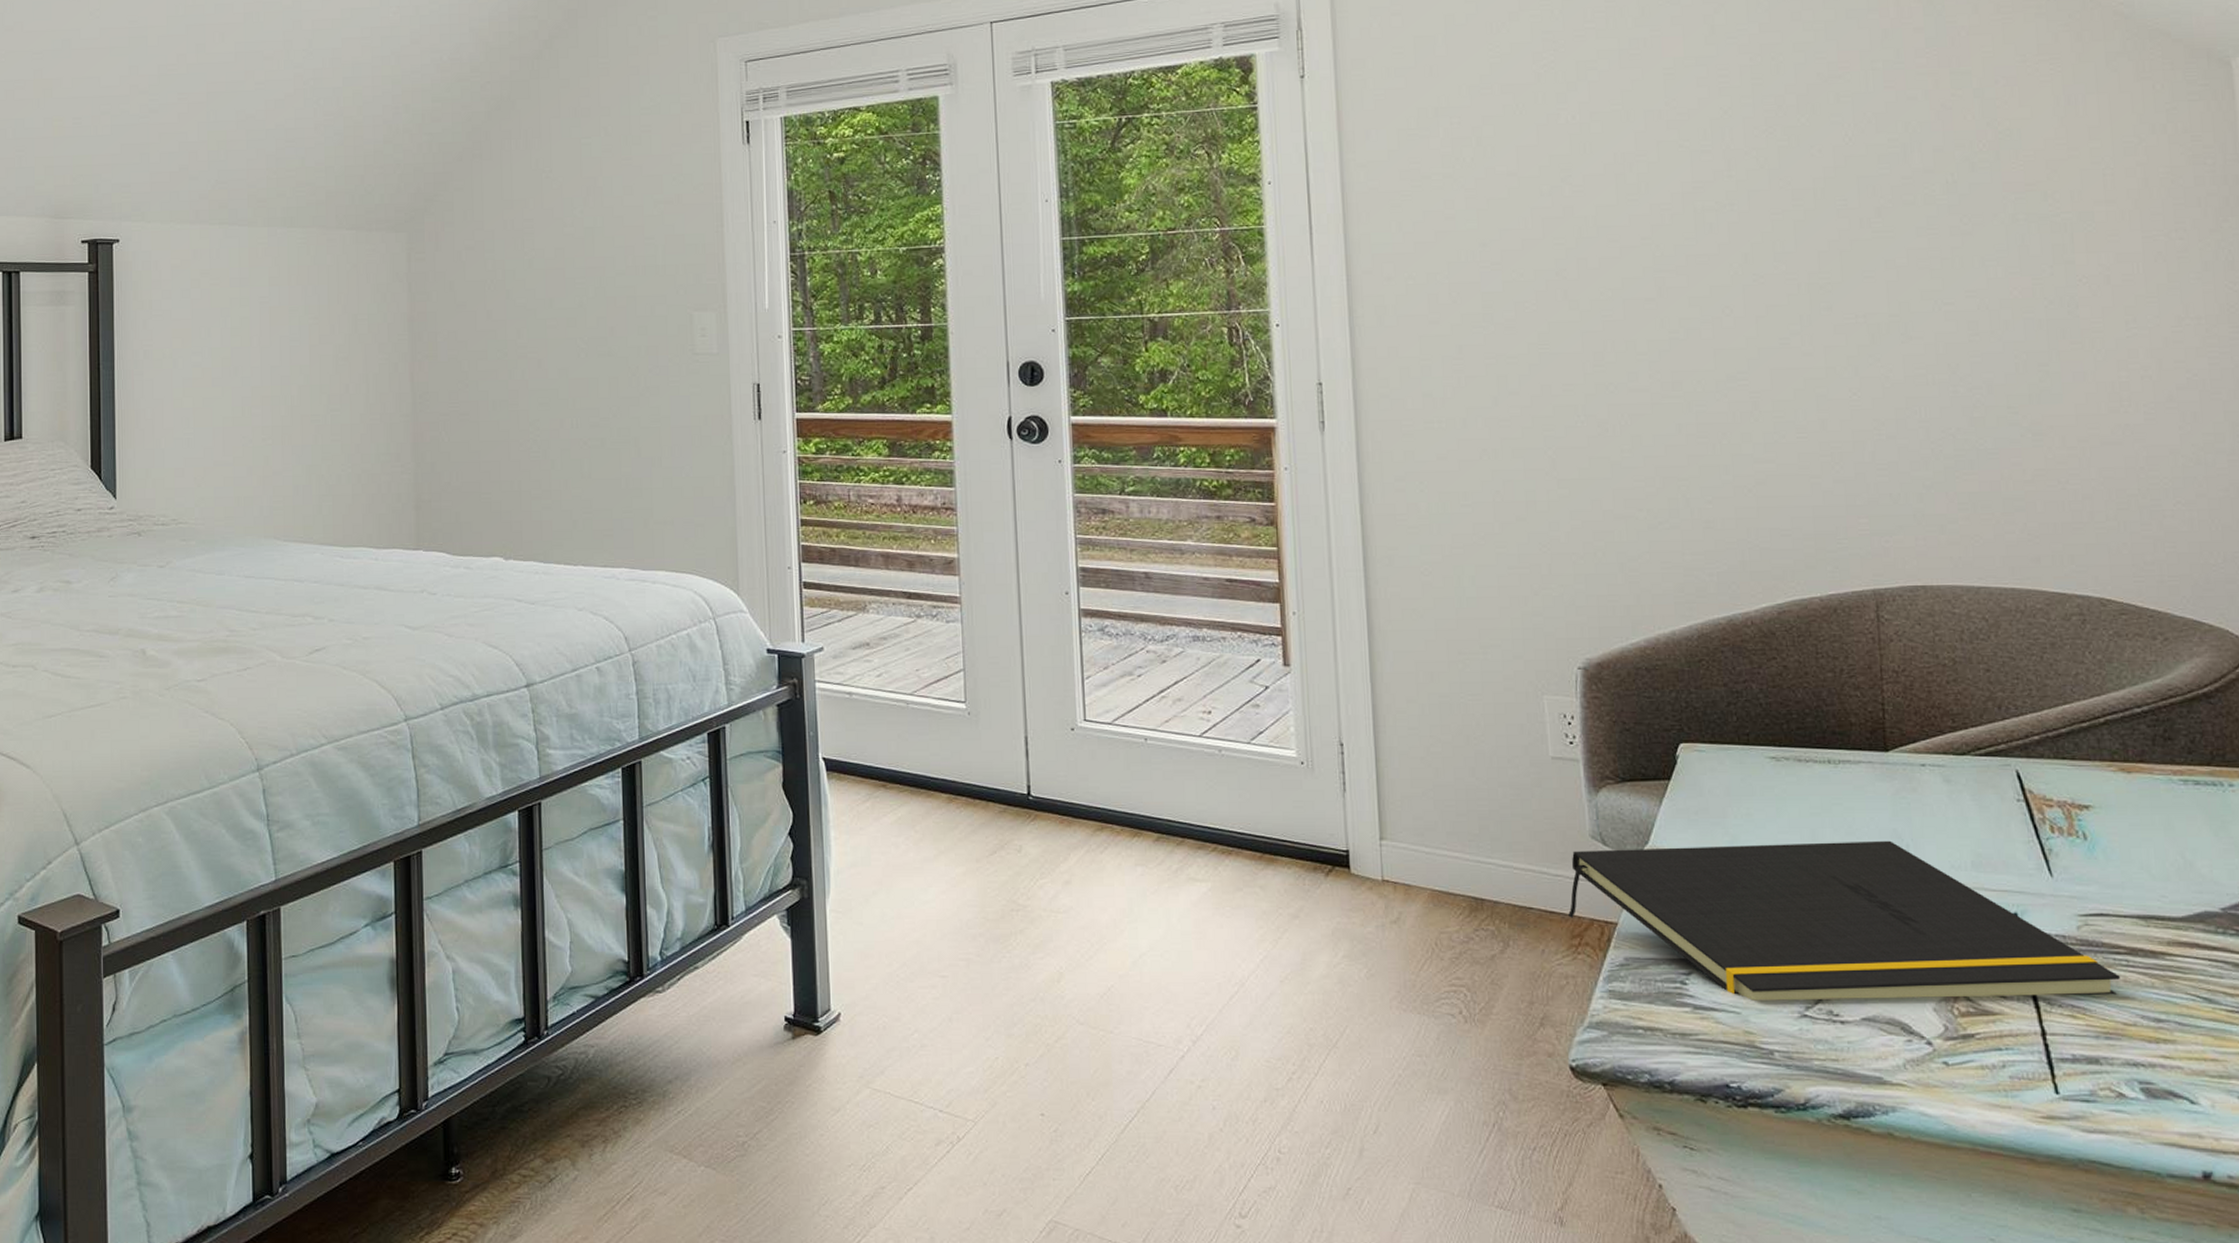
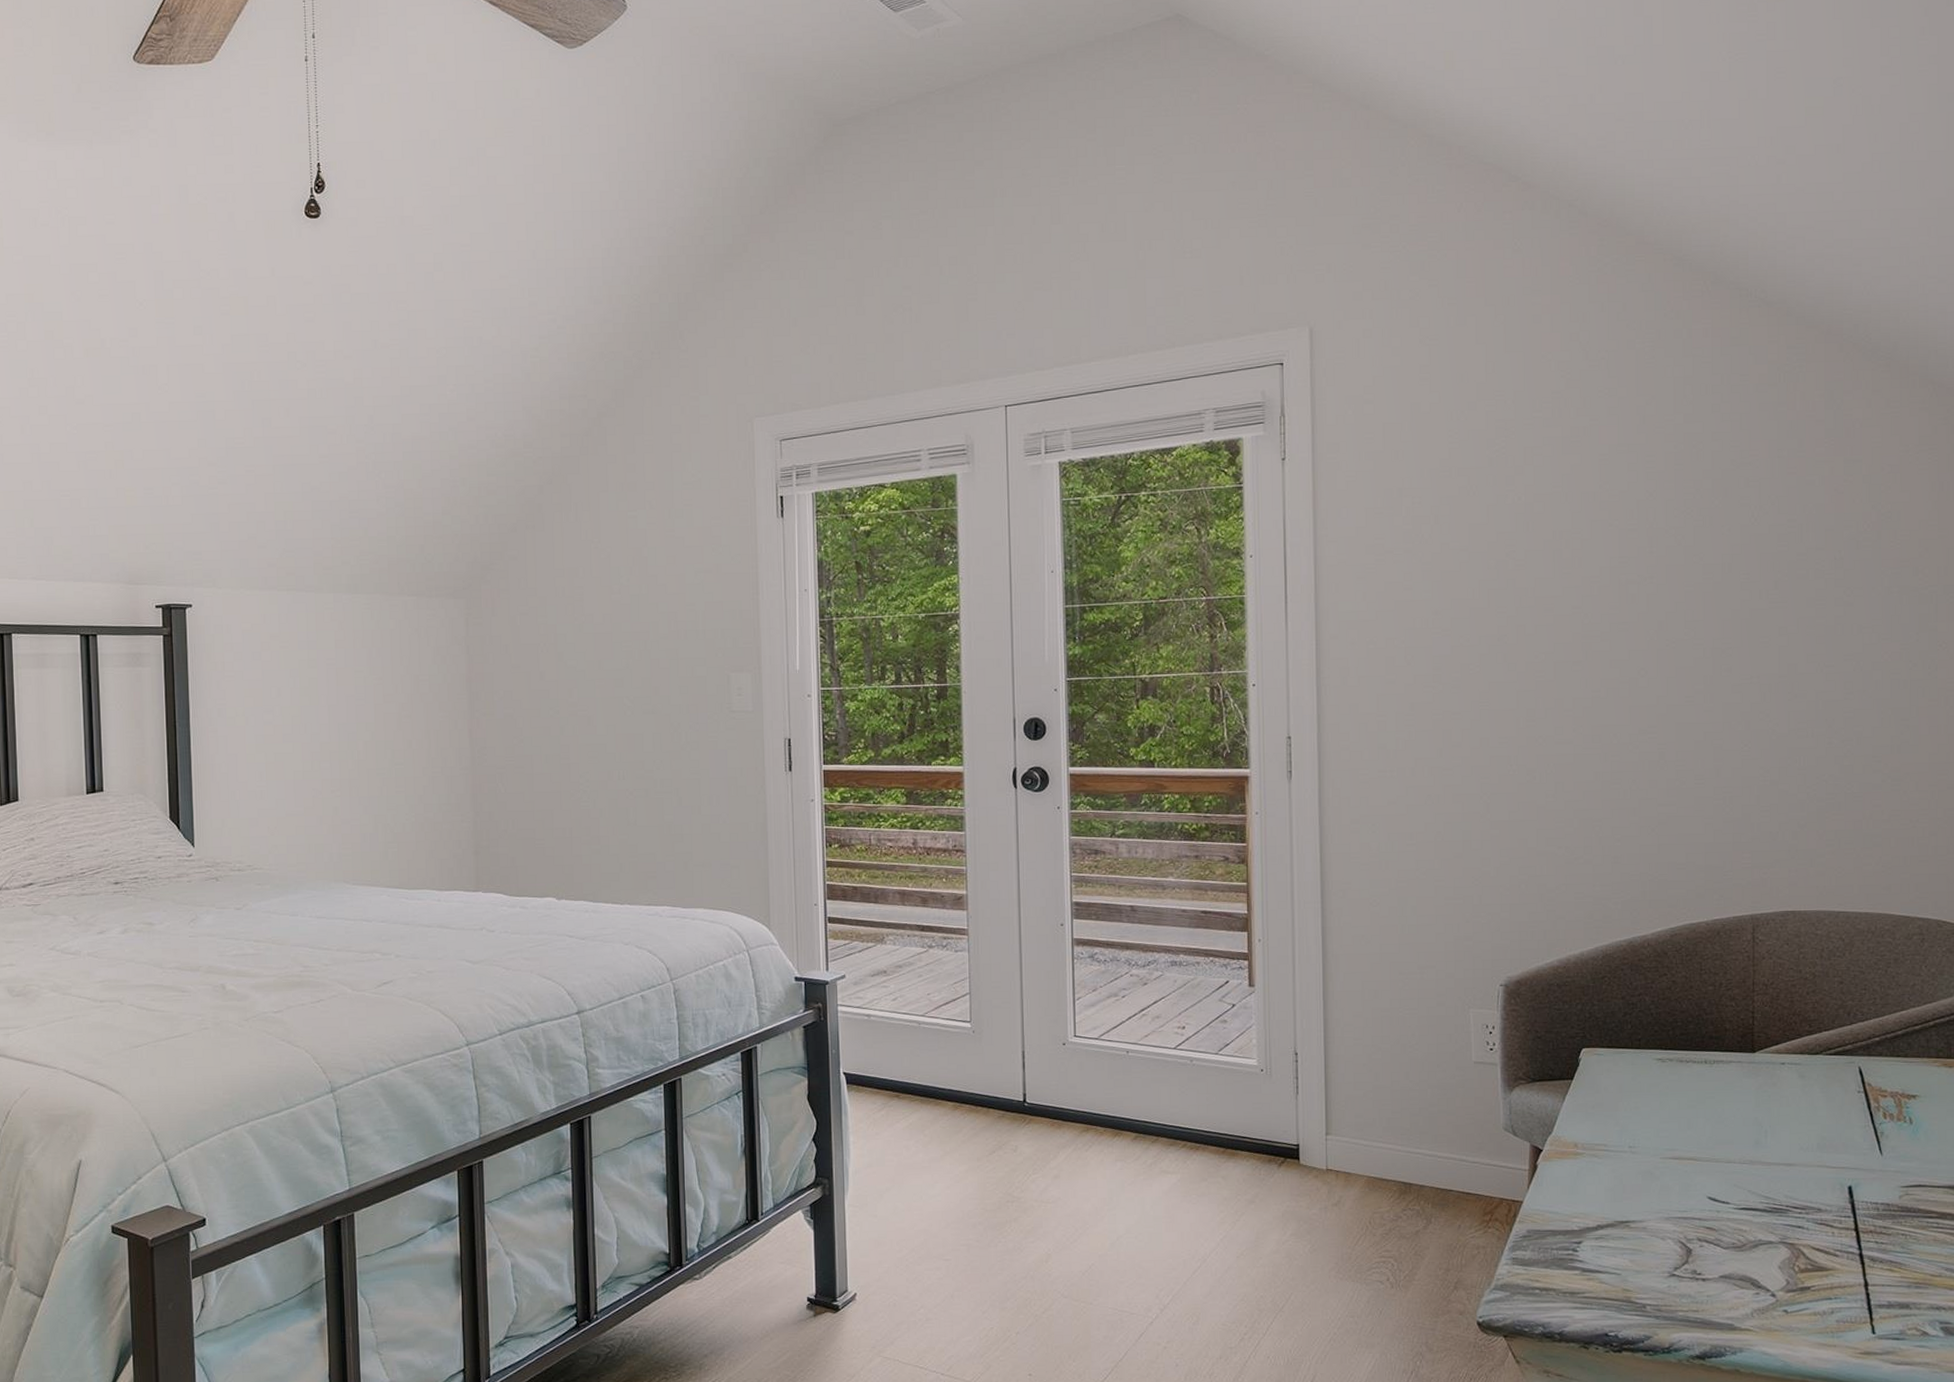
notepad: present [1568,840,2120,1001] -> none [1482,1127,1931,1264]

